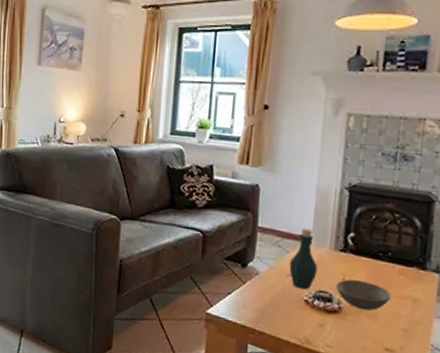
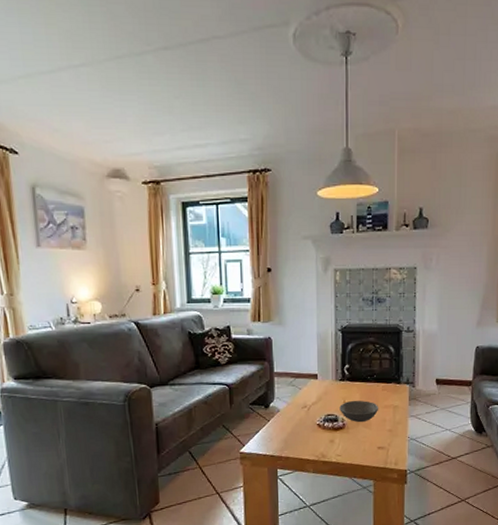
bottle: present [289,227,318,290] -> none [302,367,324,417]

